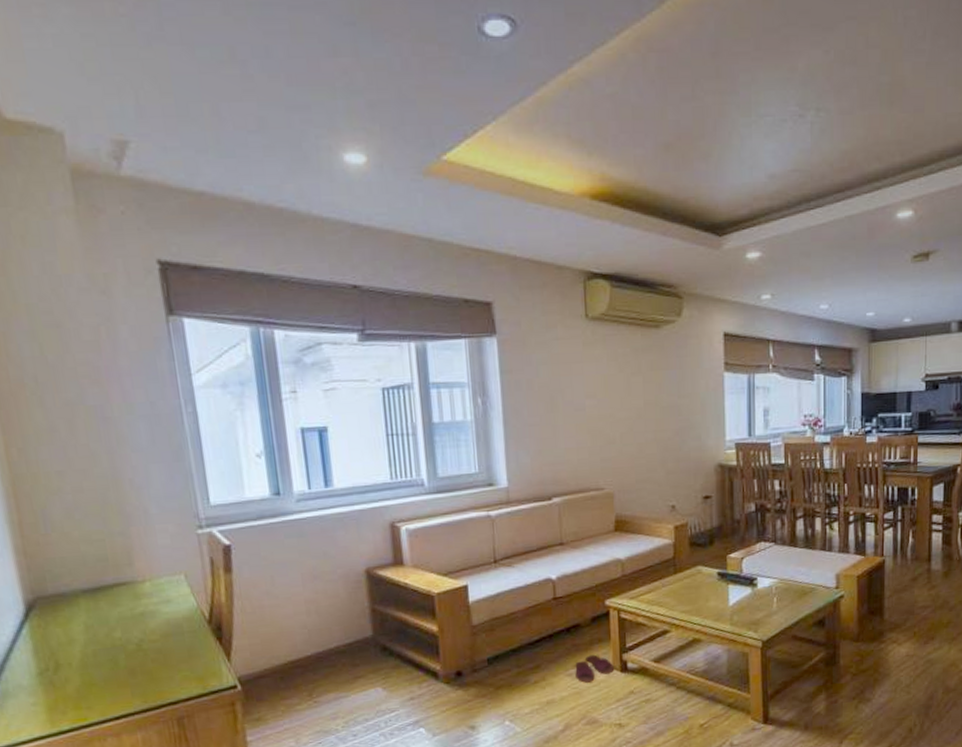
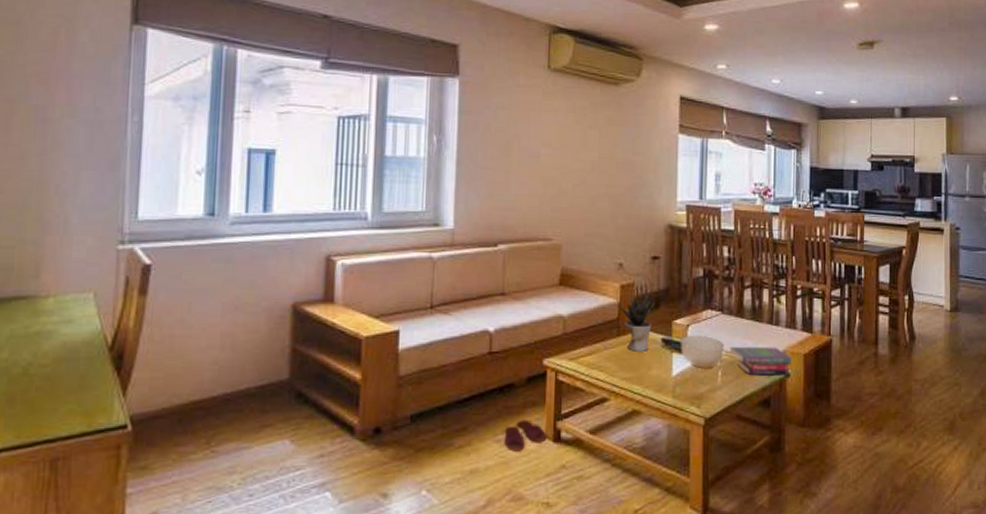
potted plant: none [674,532,708,587] -> present [619,294,654,351]
bowl: none [735,567,779,597] -> present [680,336,725,368]
books: none [784,571,846,600] -> present [730,346,792,377]

